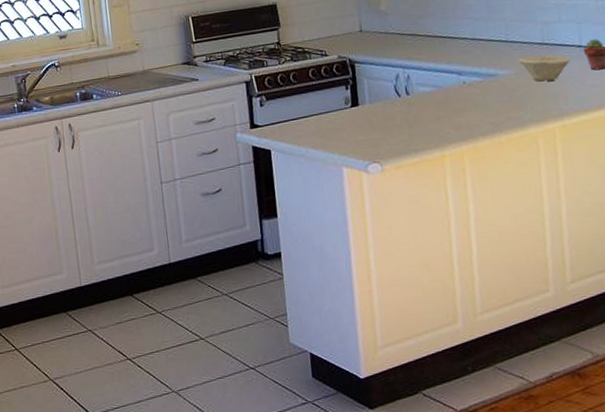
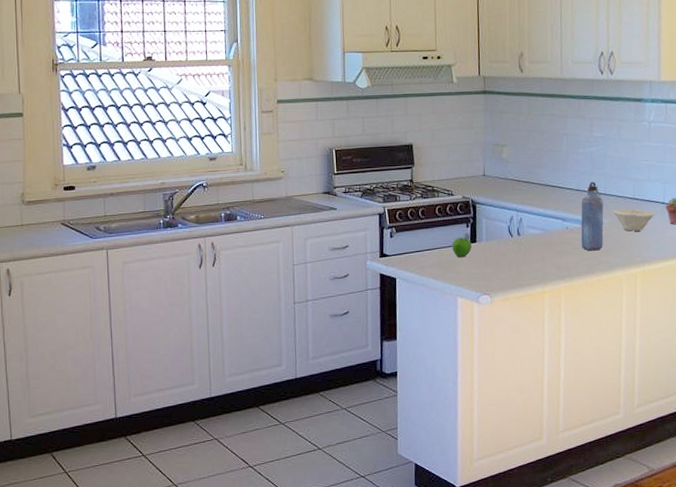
apple: none [330,101,354,124] -> present [452,237,472,258]
water bottle: none [479,28,511,107] -> present [580,182,604,251]

